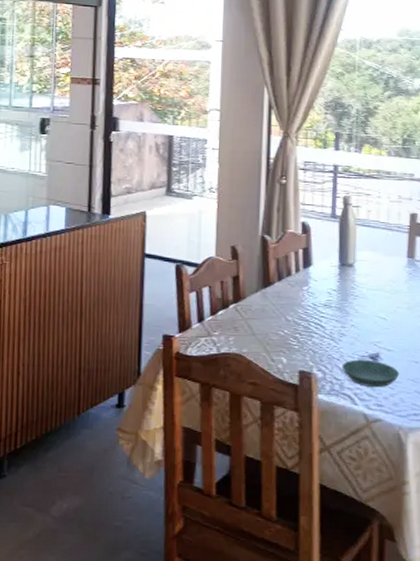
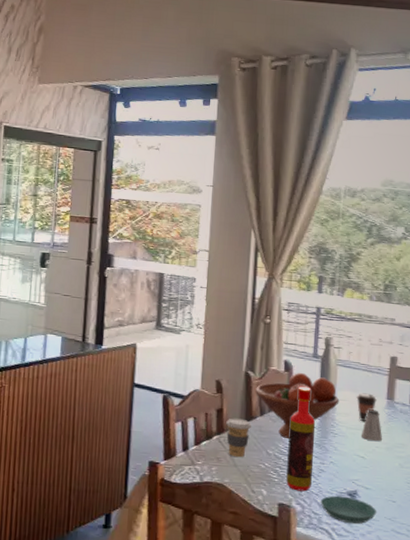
coffee cup: none [243,285,269,326] -> present [226,418,251,458]
fruit bowl: none [273,233,359,304] -> present [256,372,340,440]
bottle: none [306,249,336,357] -> present [286,387,316,492]
coffee cup: none [376,252,398,281] -> present [356,393,378,421]
saltshaker: none [383,269,404,302] -> present [362,409,383,442]

